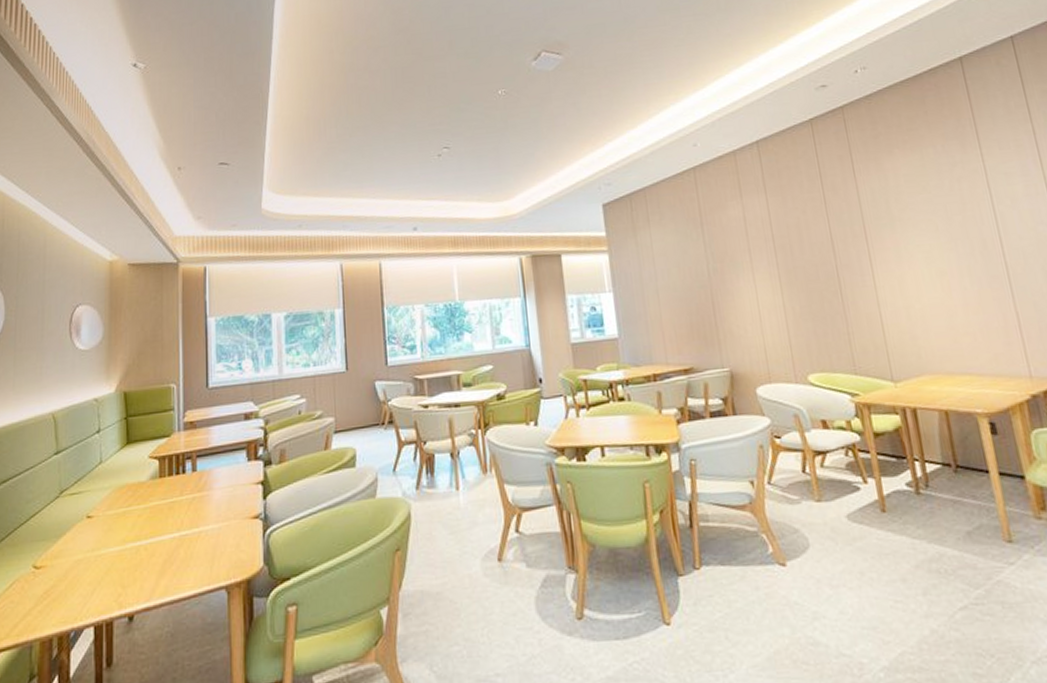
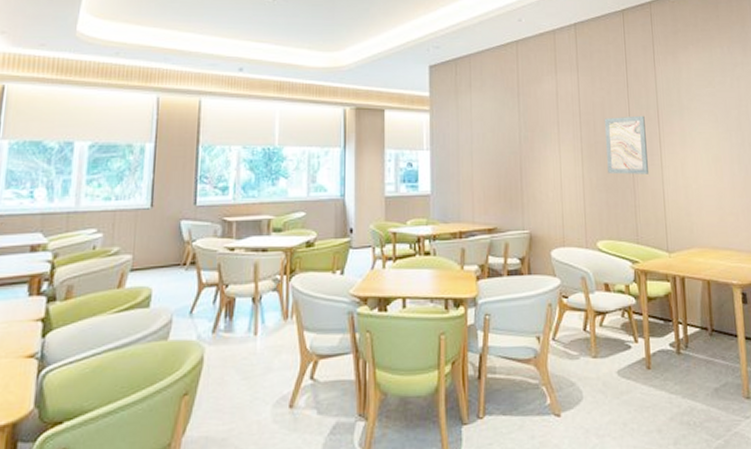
wall art: none [801,233,860,300] -> present [604,115,648,175]

